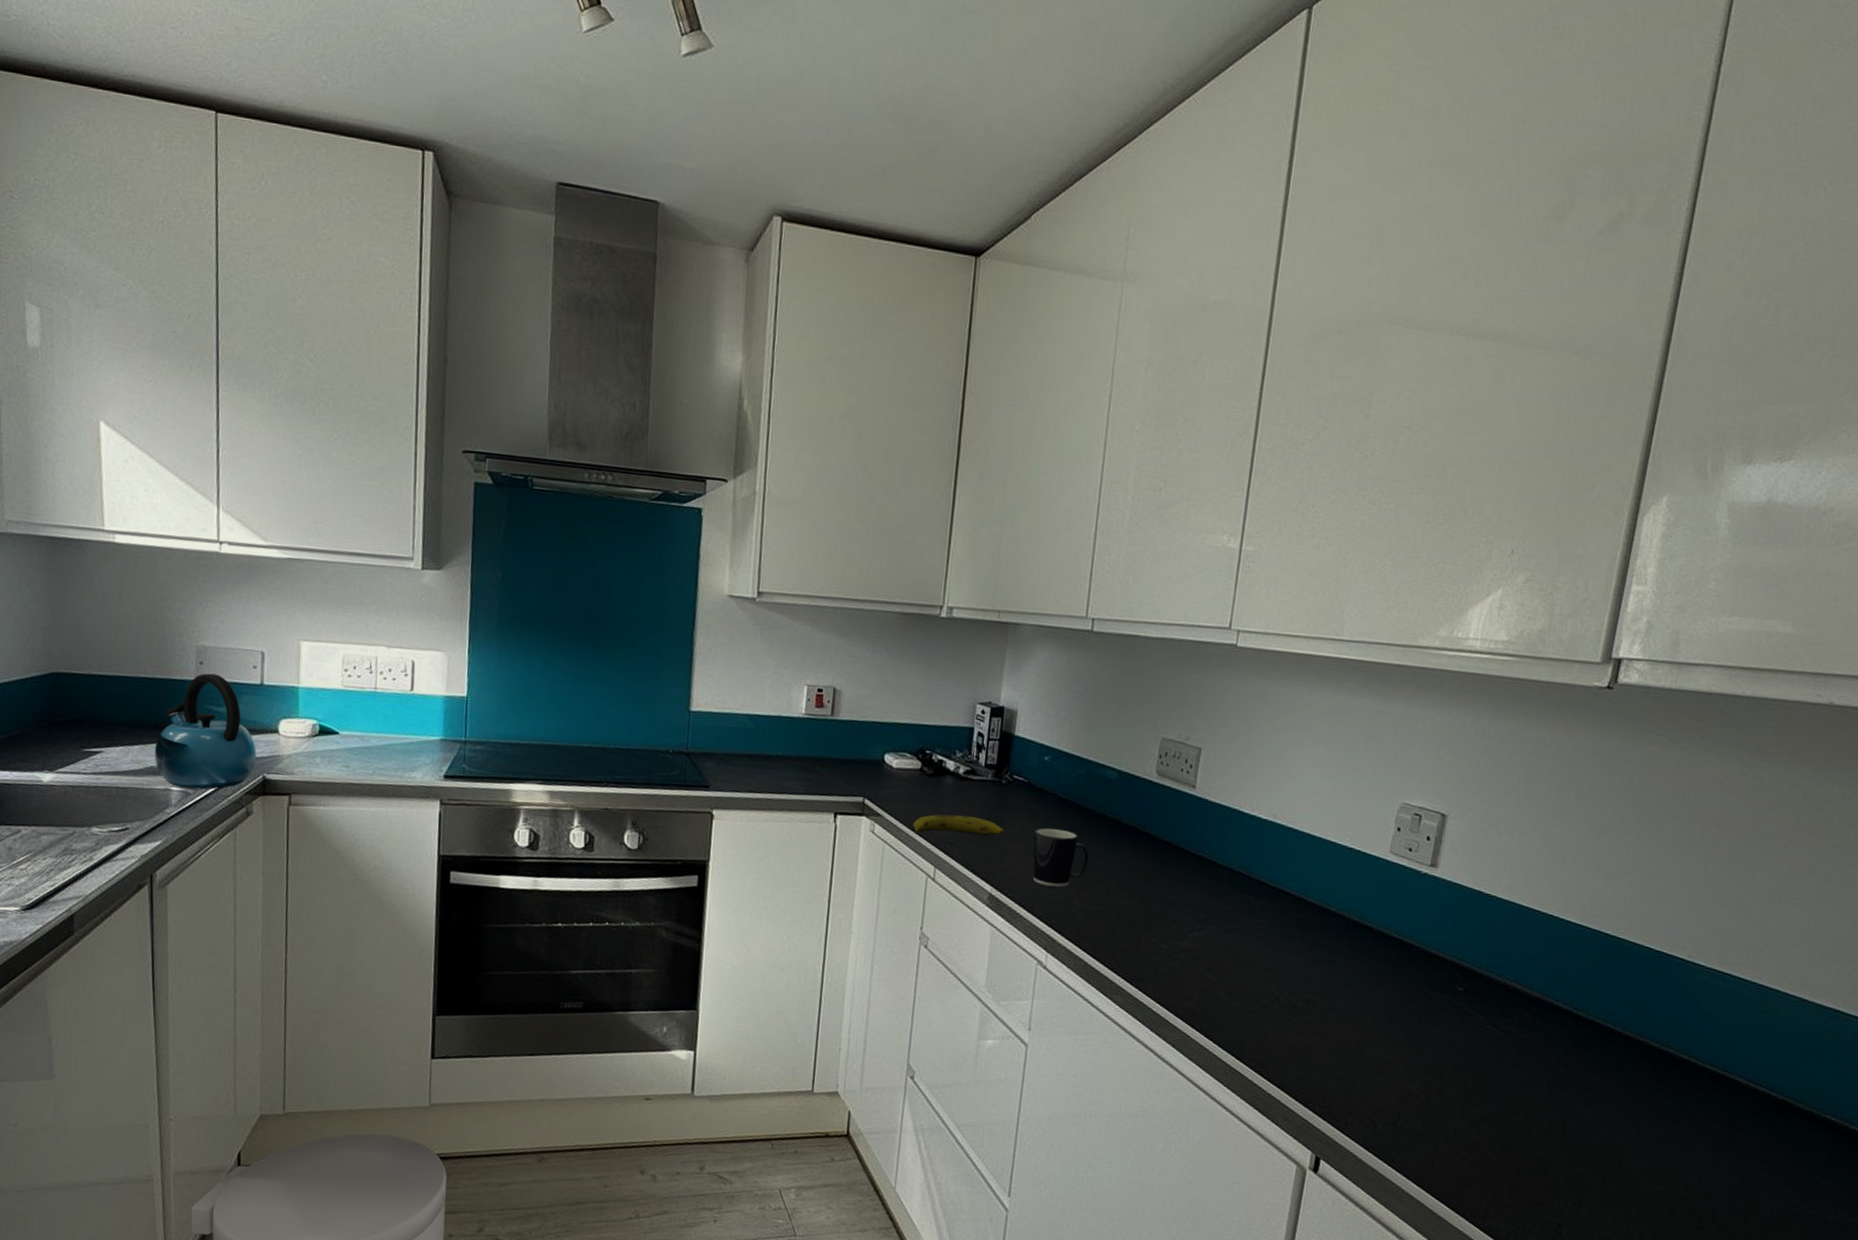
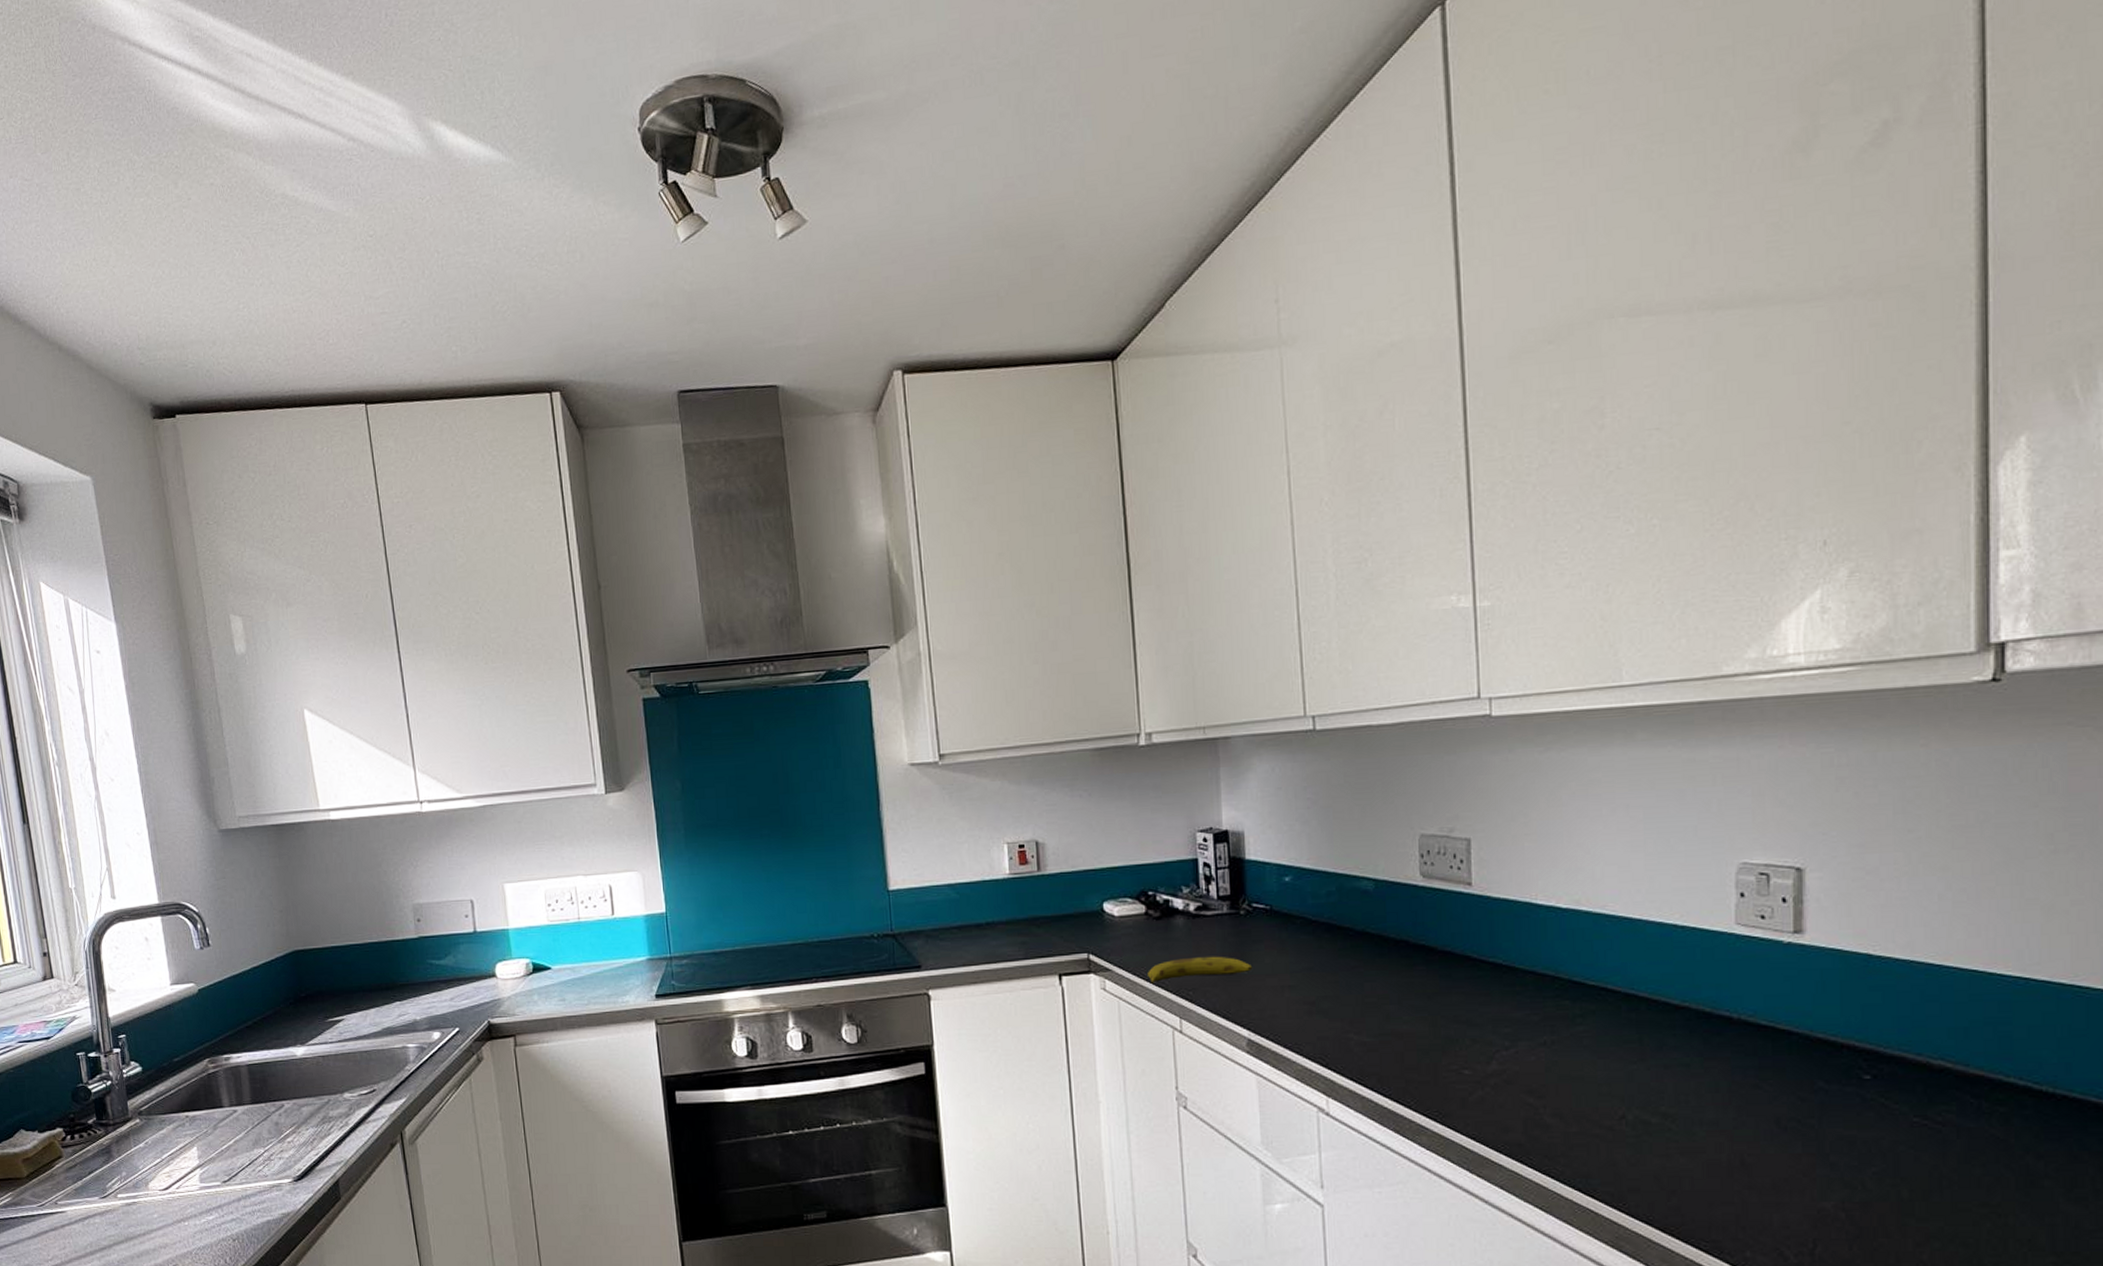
kettle: present [154,673,257,790] -> none [388,928,480,1043]
mug: present [1032,827,1090,888] -> none [1288,955,1358,1022]

